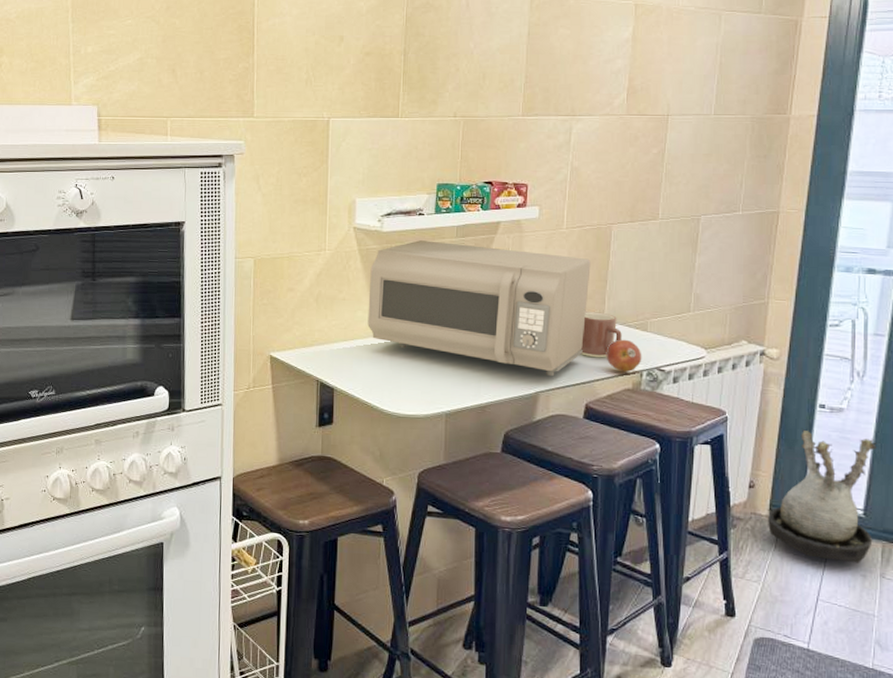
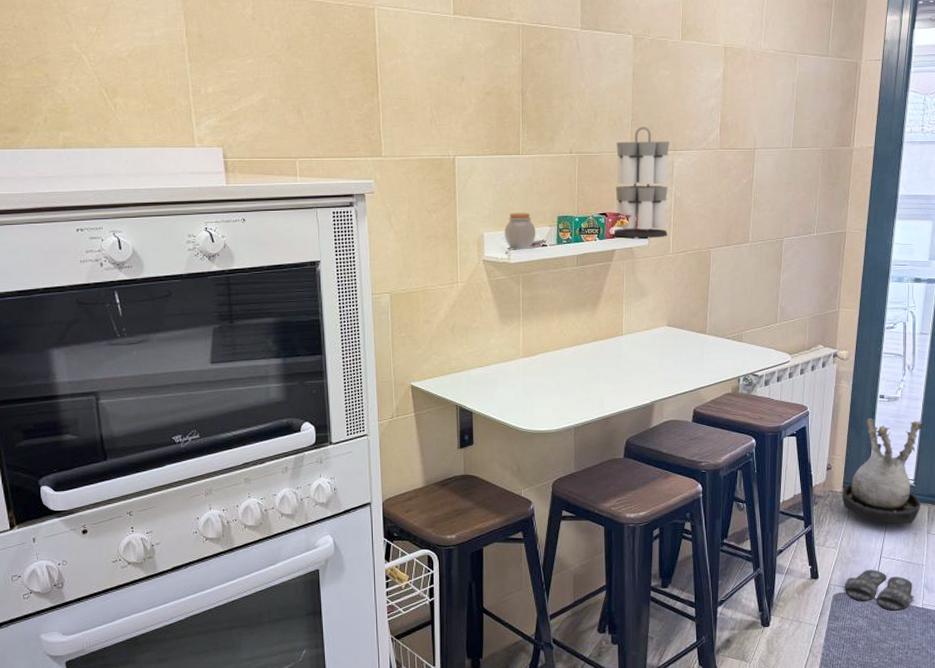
microwave: present [367,240,591,377] -> none [500,270,694,388]
jar: none [377,179,413,217] -> present [504,213,536,249]
spice rack: none [498,89,567,211] -> present [613,126,669,239]
mug: present [581,312,622,358] -> none [688,327,722,368]
fruit: present [606,339,642,373] -> none [709,350,739,379]
slippers: none [769,613,862,669] -> present [845,569,914,611]

